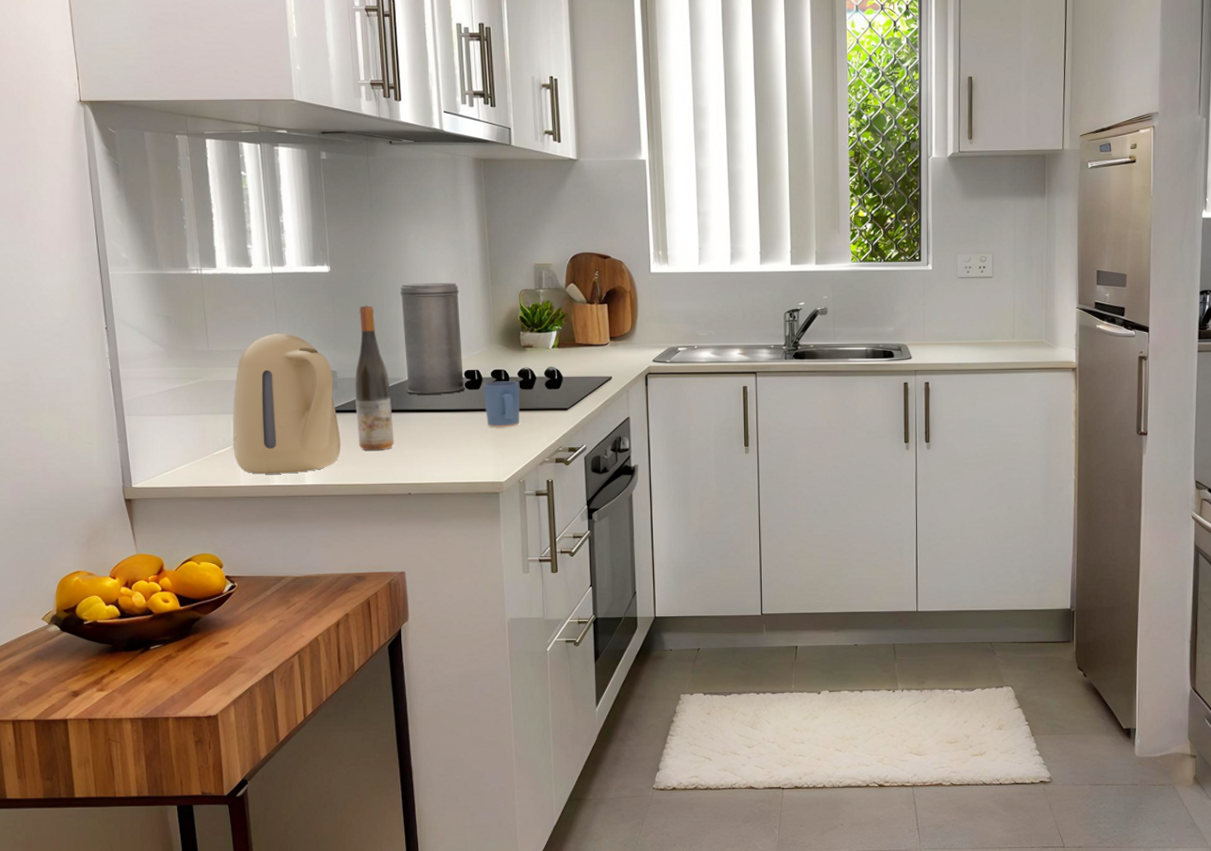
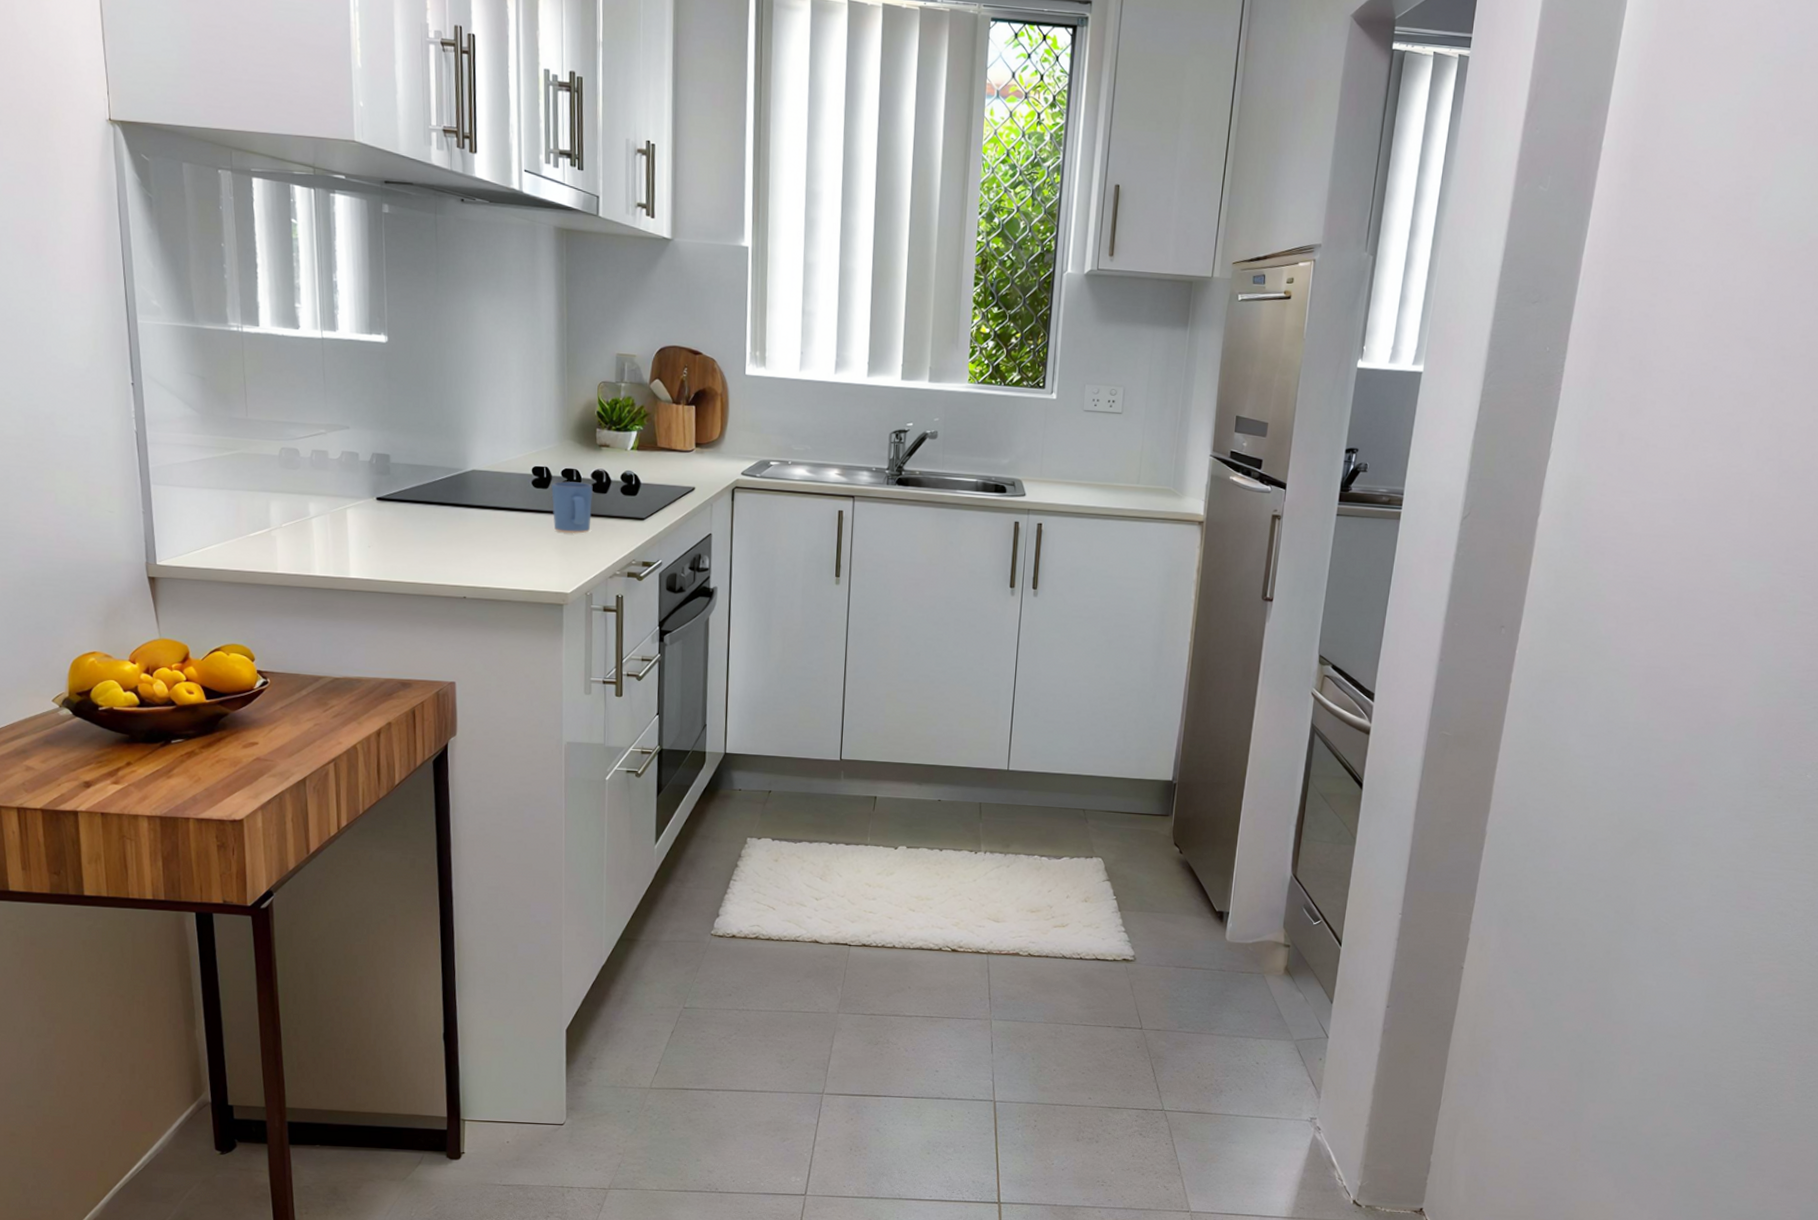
kettle: present [233,332,341,474] -> none [270,406,391,564]
wine bottle: present [354,305,394,450] -> none [408,383,451,547]
canister: present [399,282,466,395] -> none [464,363,533,491]

